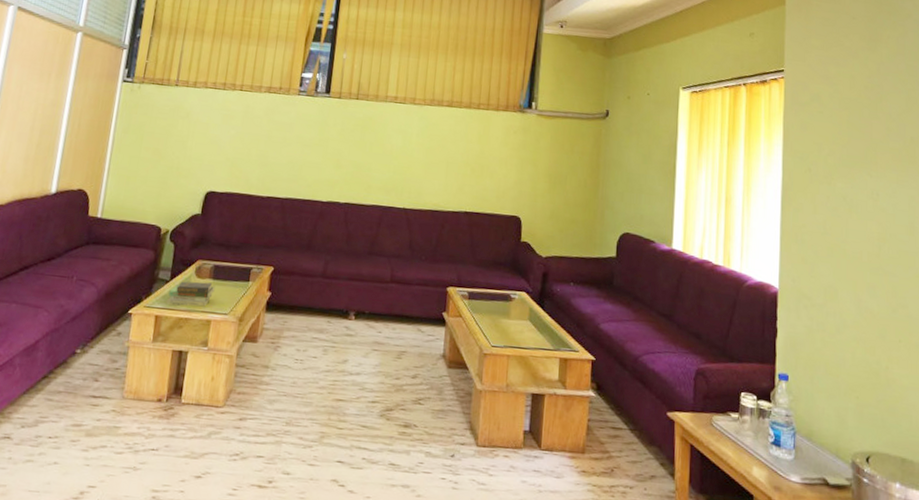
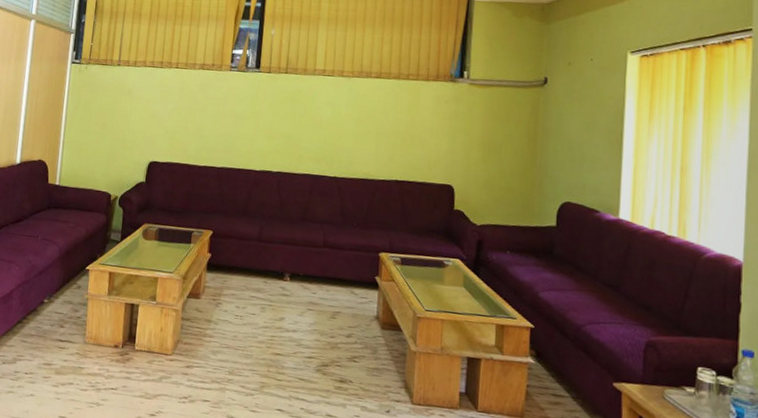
books: present [166,281,215,307] -> none [118,242,161,266]

